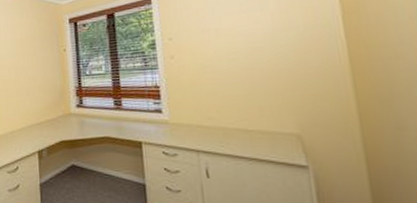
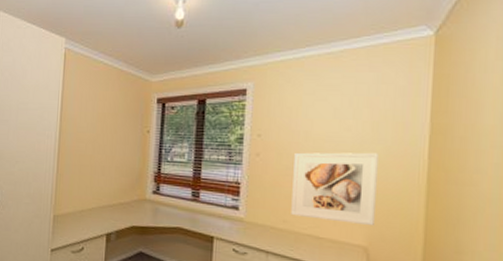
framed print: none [208,39,303,113] -> present [291,152,379,226]

